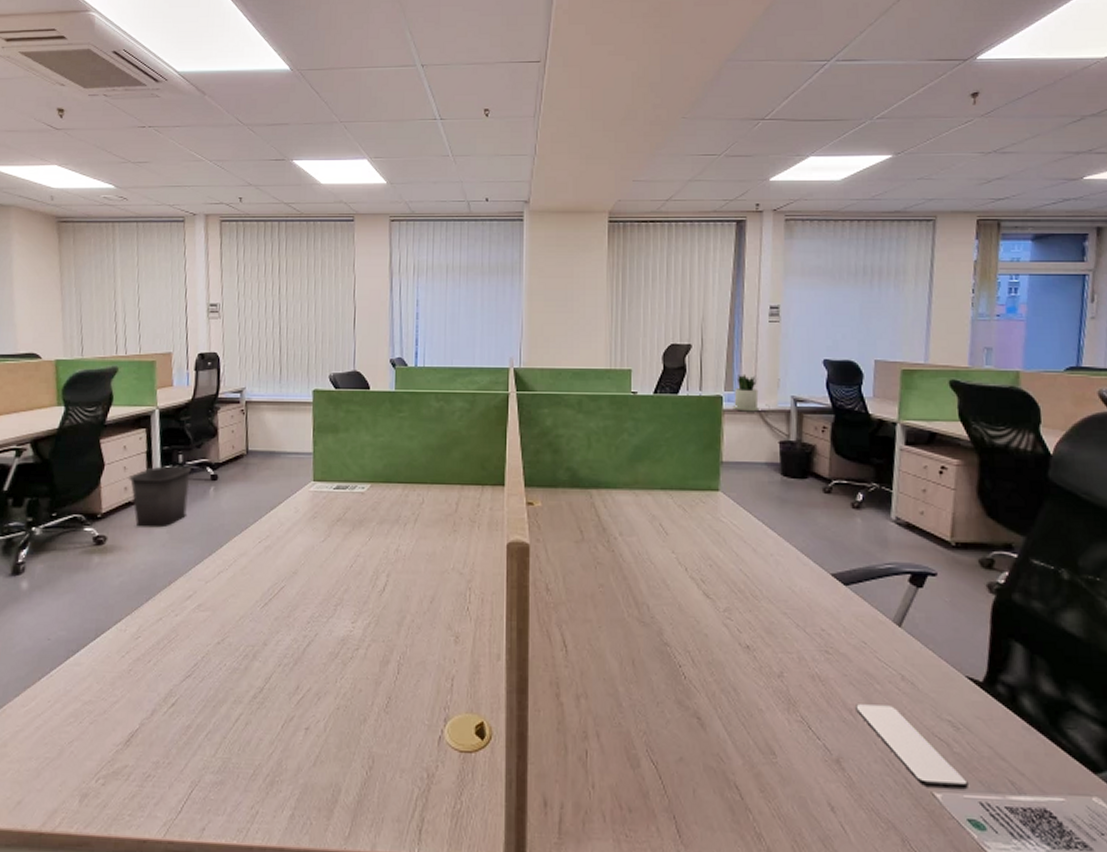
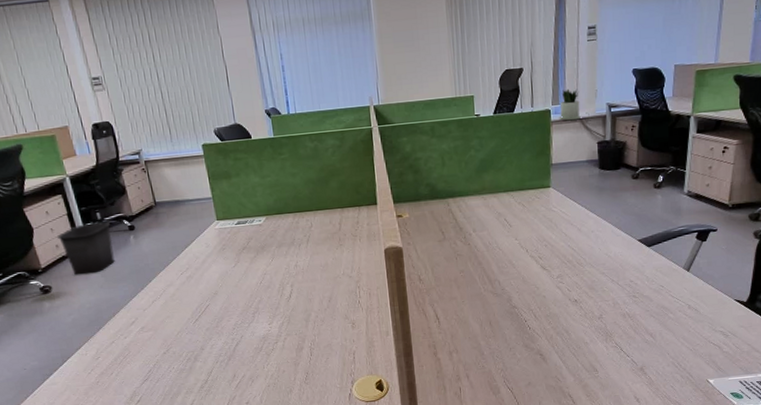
phone: present [856,704,968,790] -> none [655,327,732,377]

